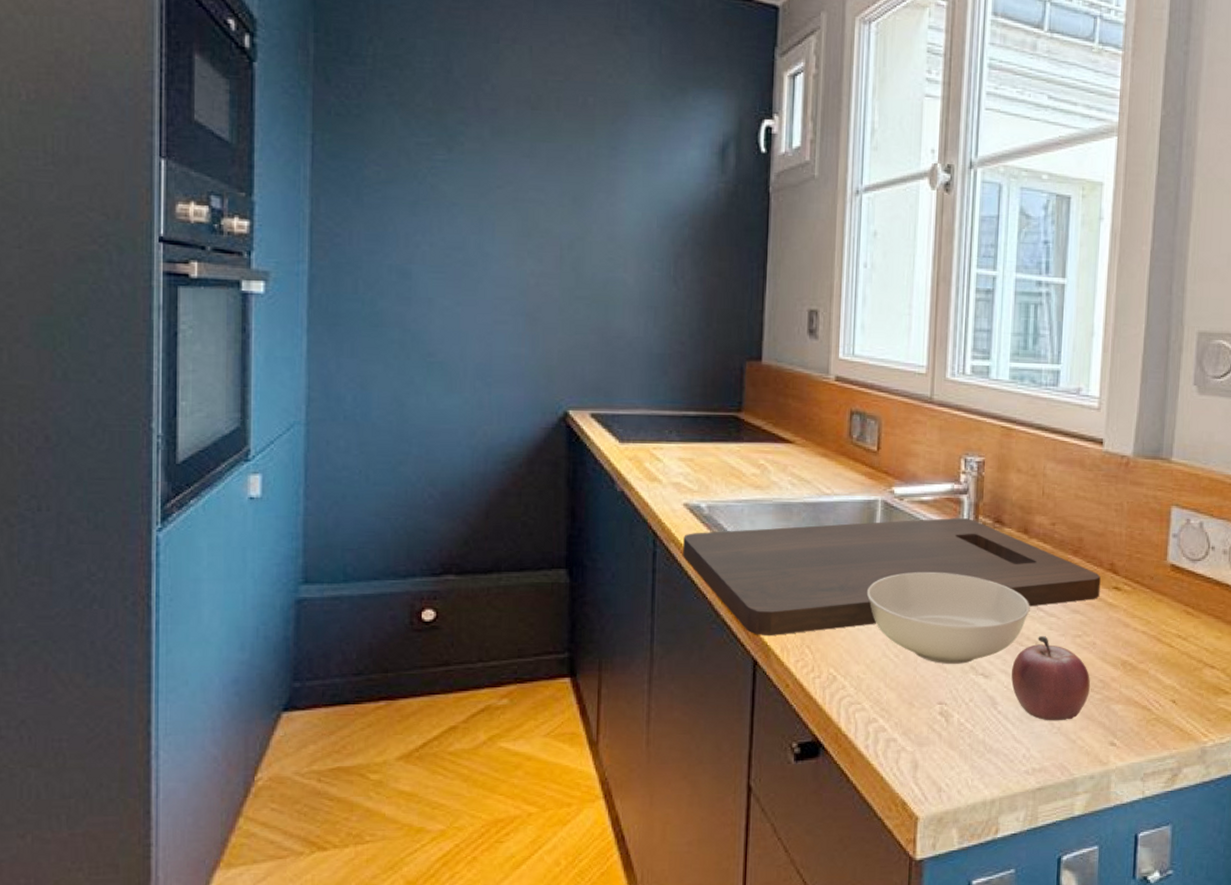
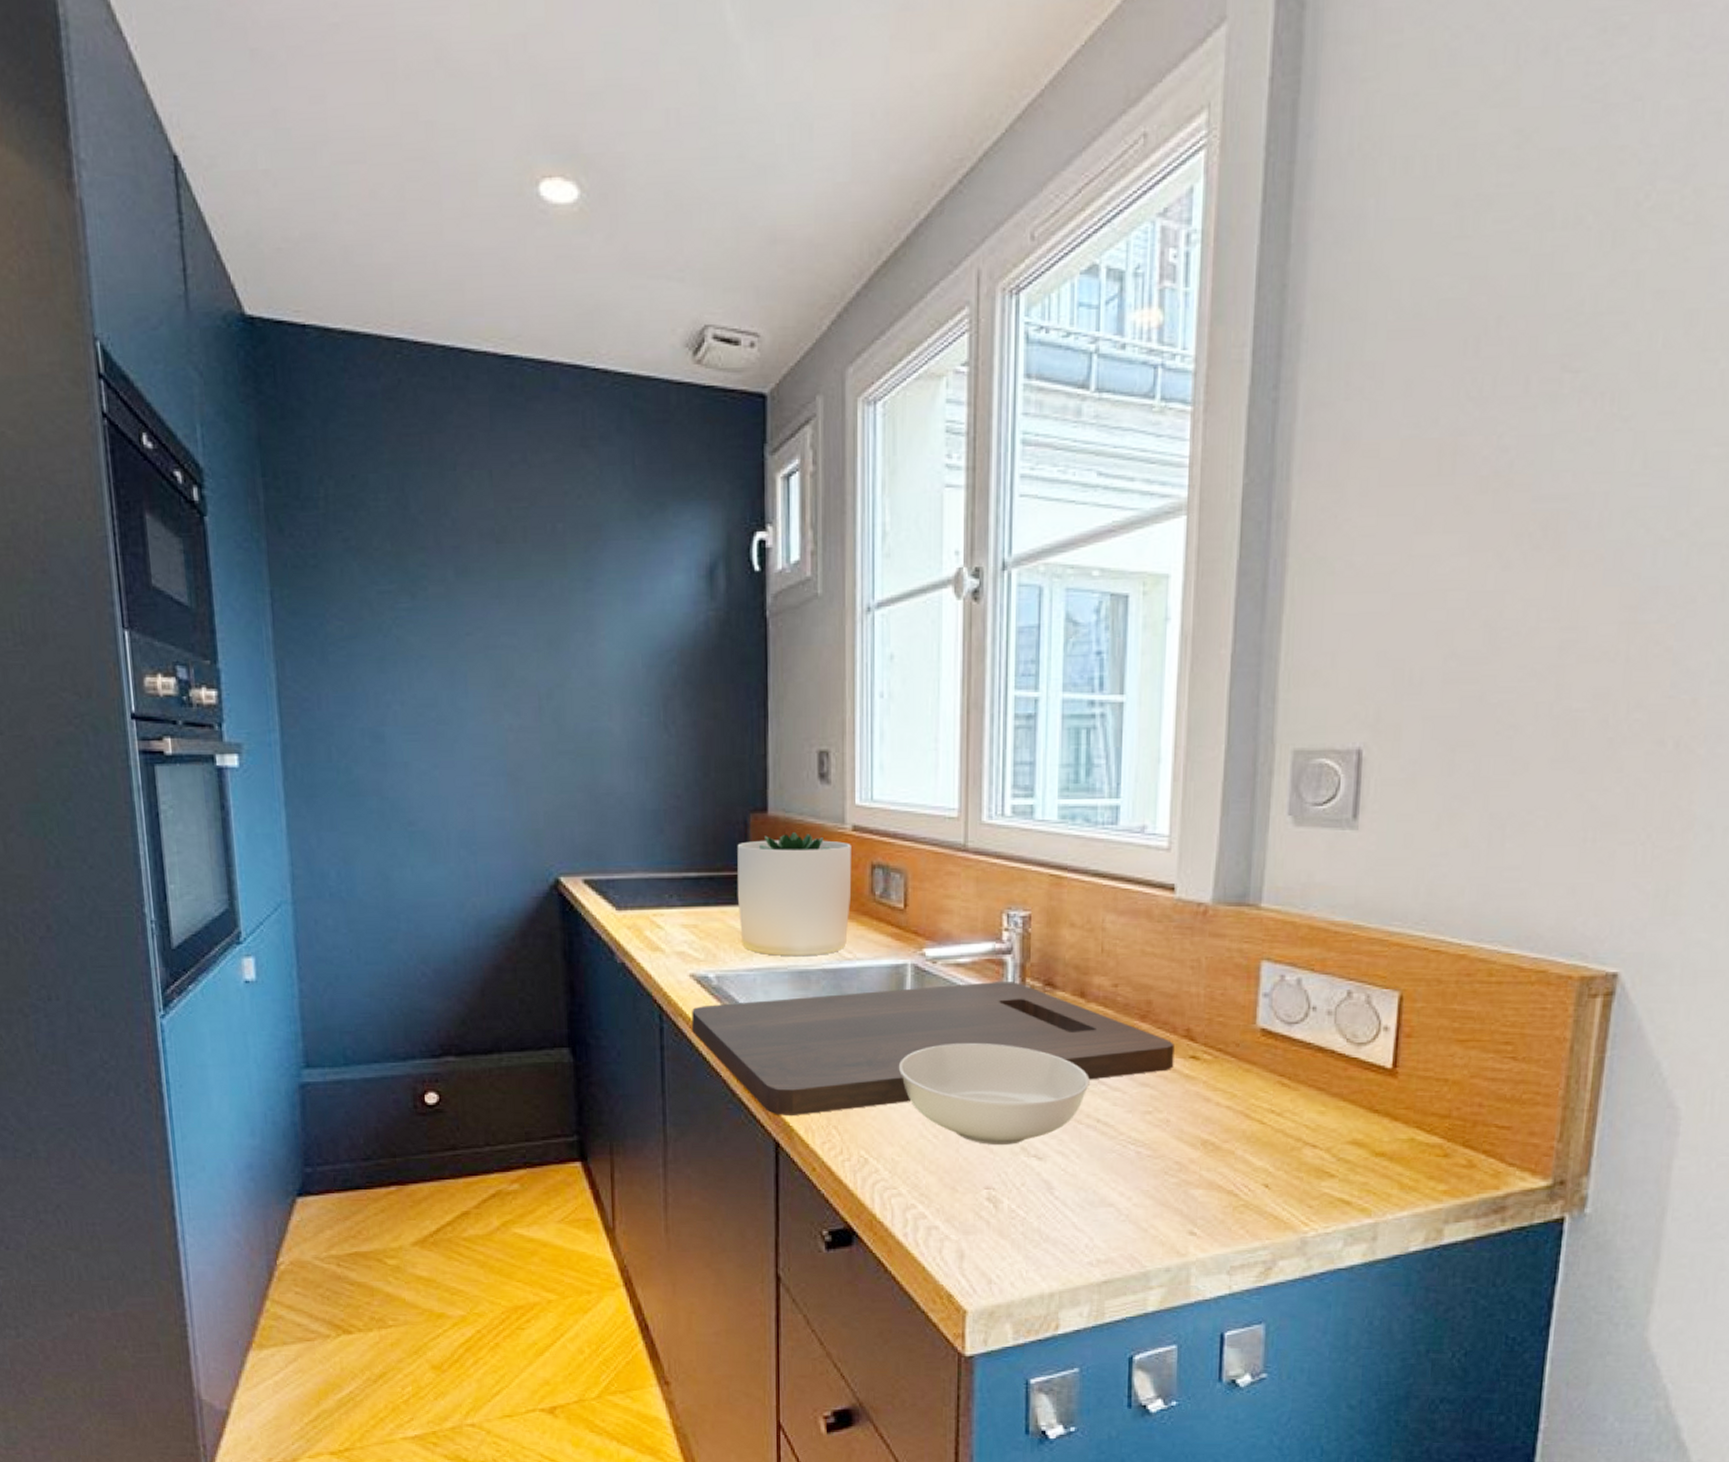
planter: none [730,380,834,491] -> present [737,832,852,957]
fruit: present [1011,636,1090,721] -> none [1070,1113,1164,1208]

